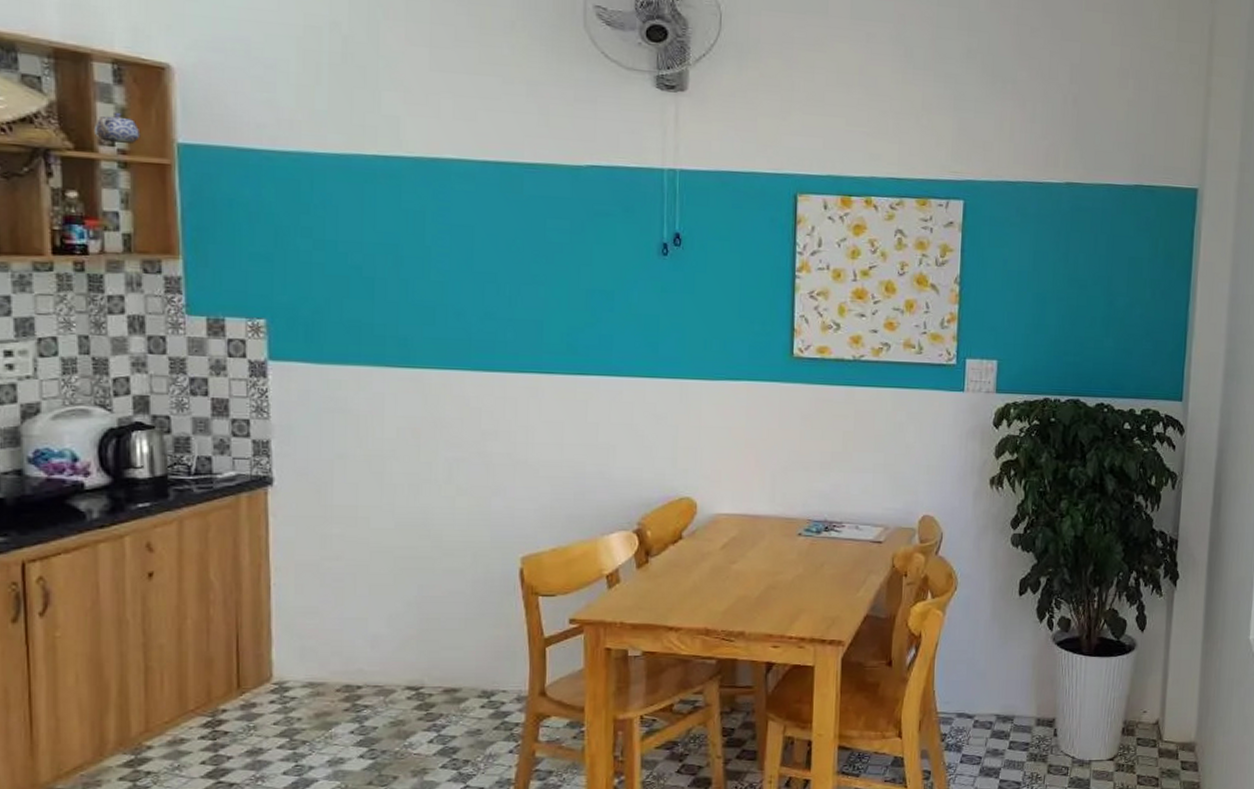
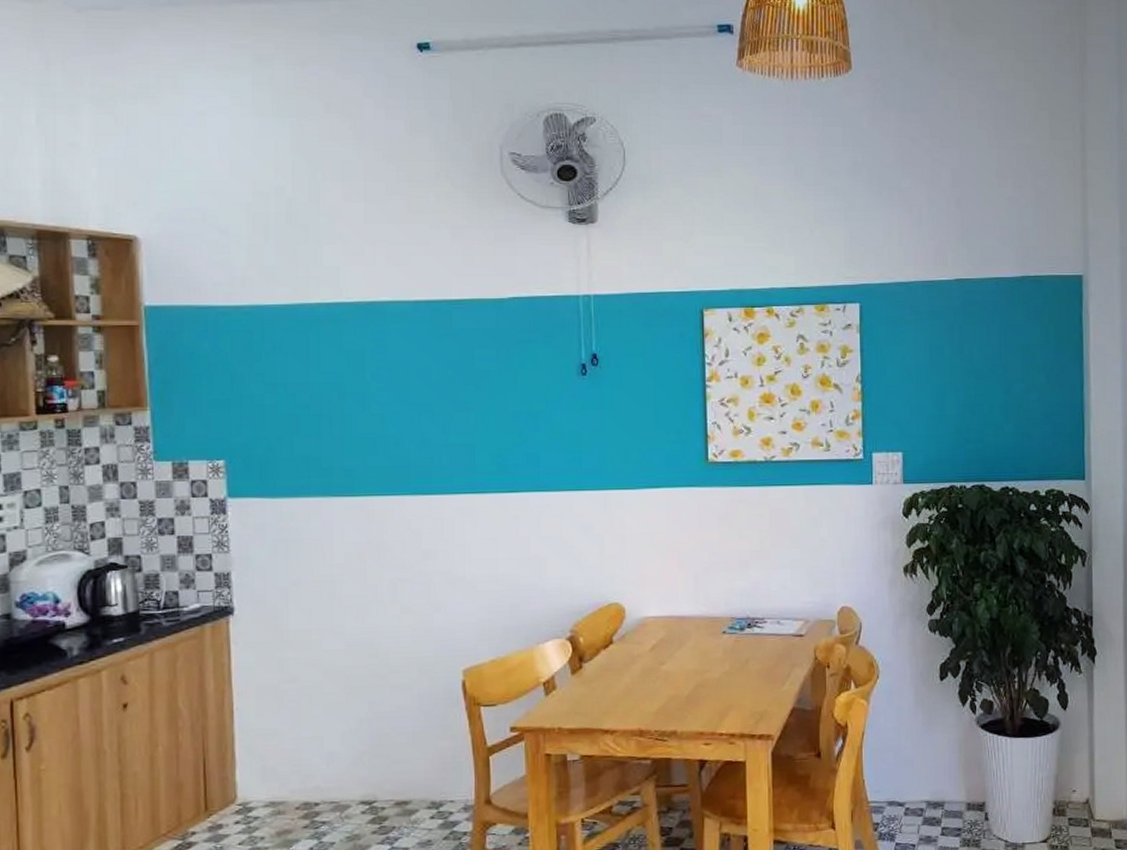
teapot: present [93,111,141,144] -> none [71,282,112,309]

